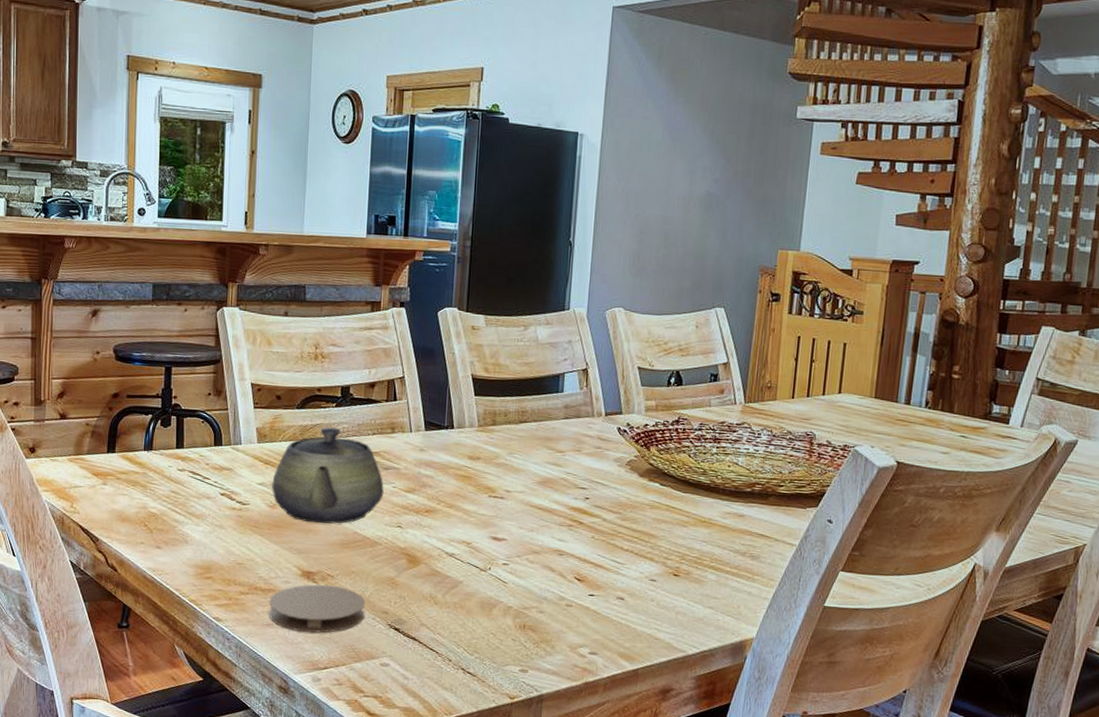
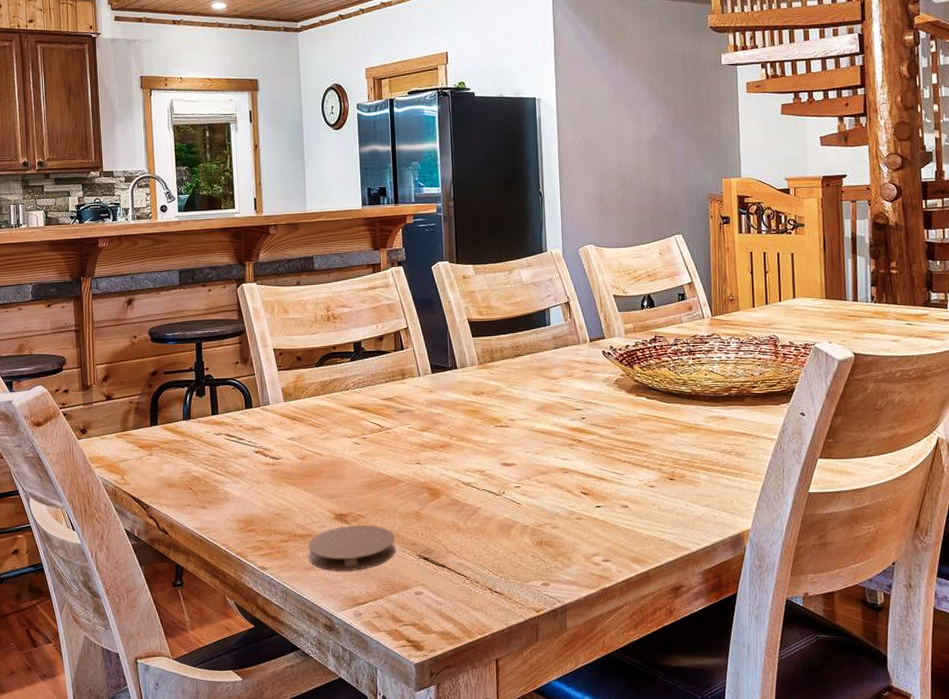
teapot: present [272,426,384,524] -> none [300,379,401,469]

